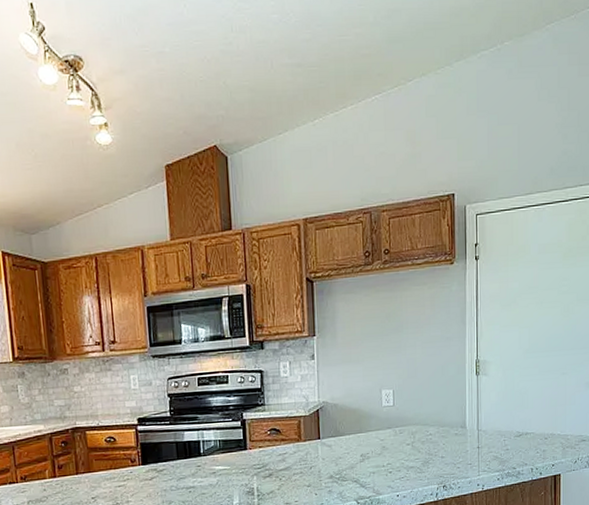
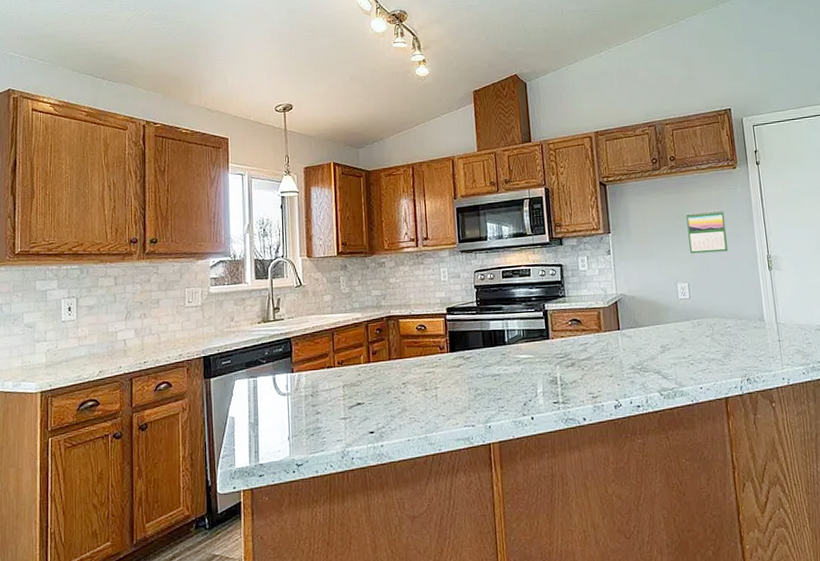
calendar: none [397,310,438,359] -> present [686,210,729,254]

